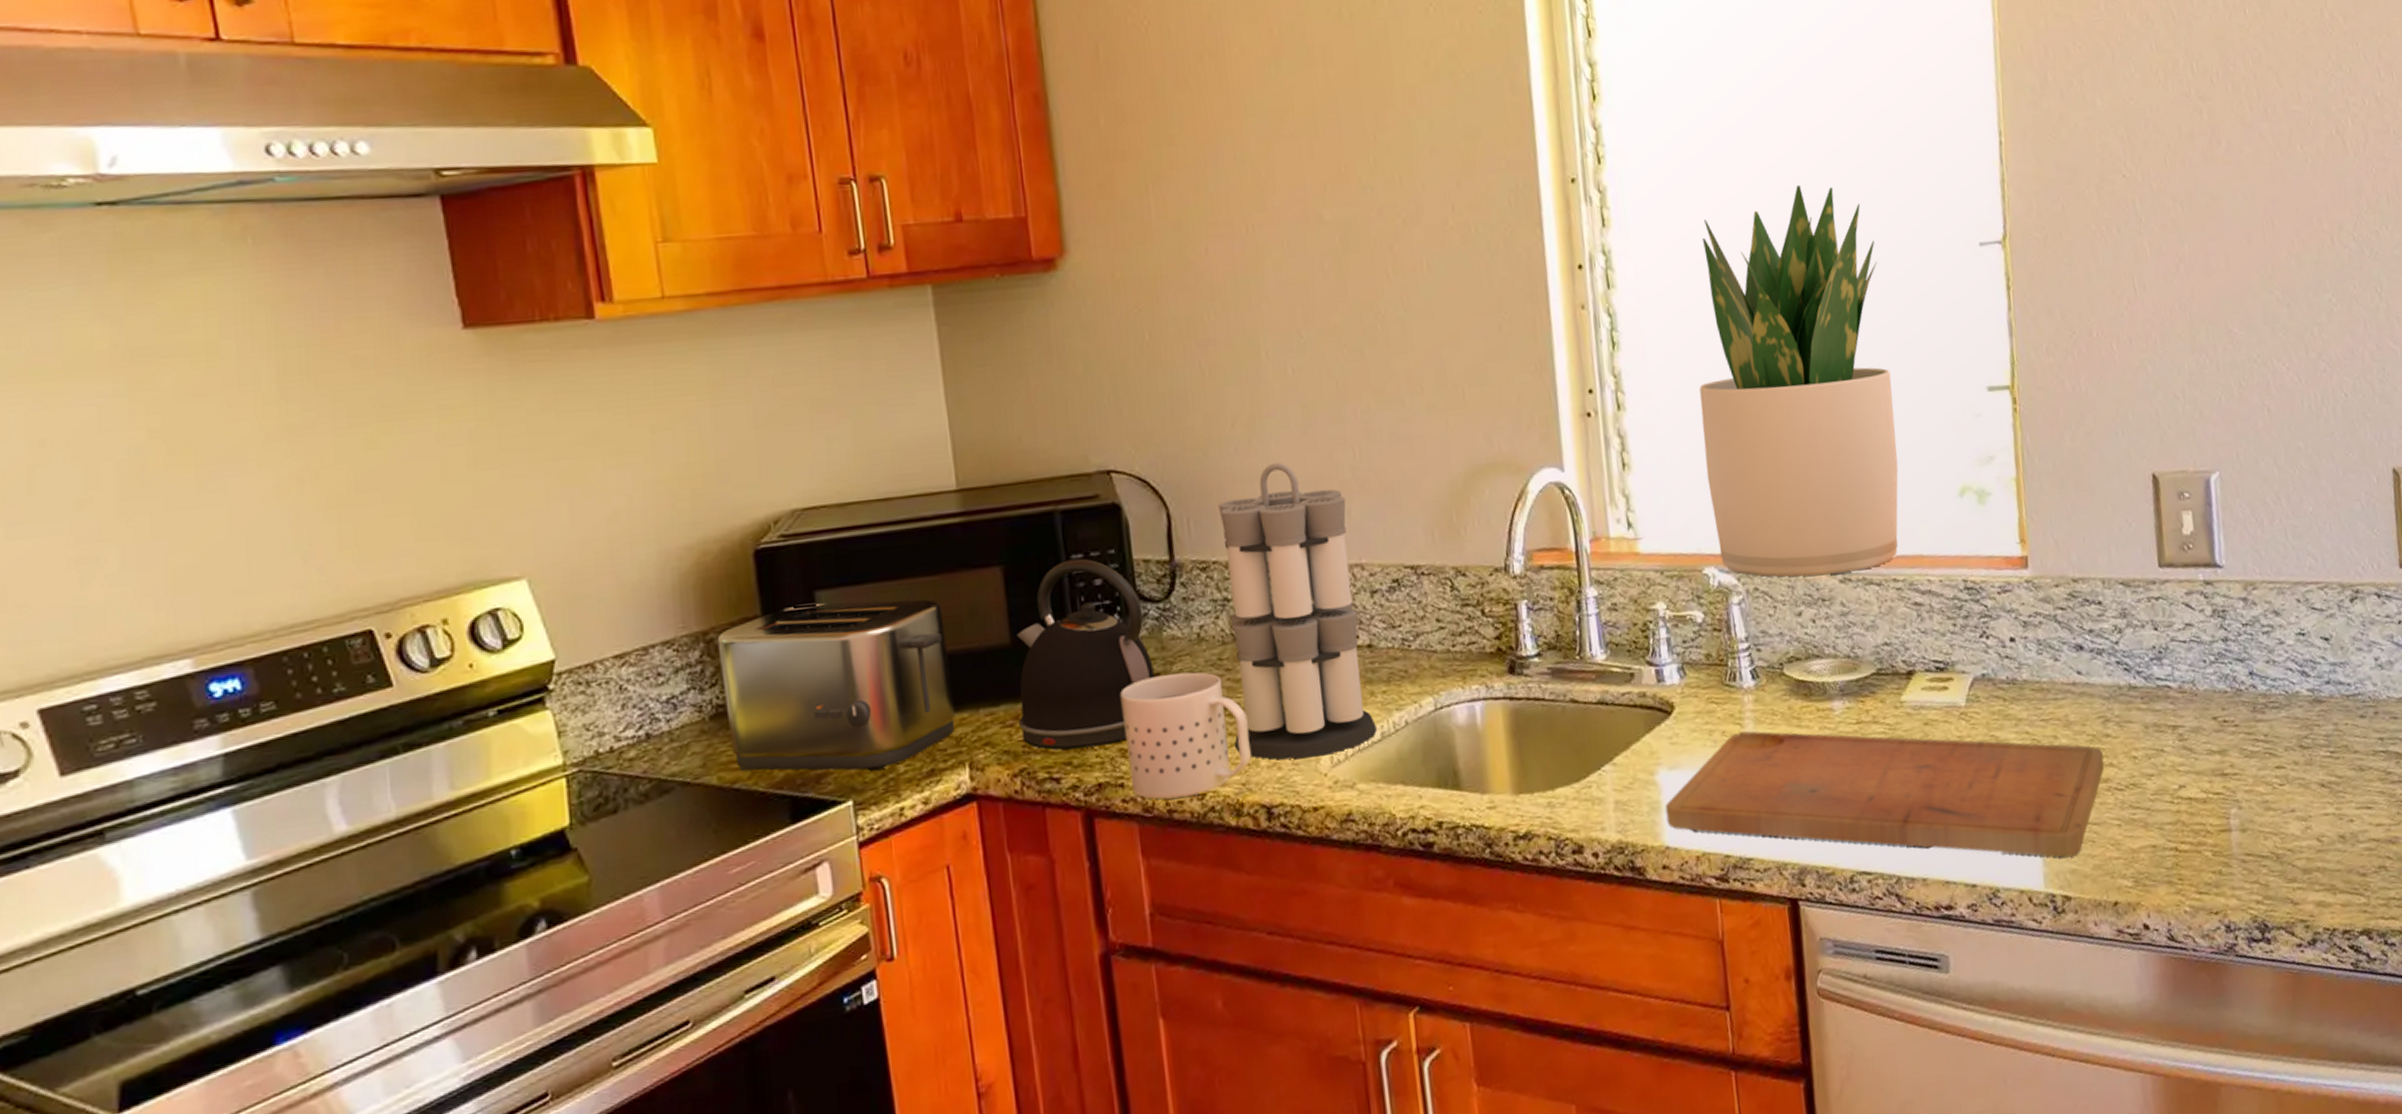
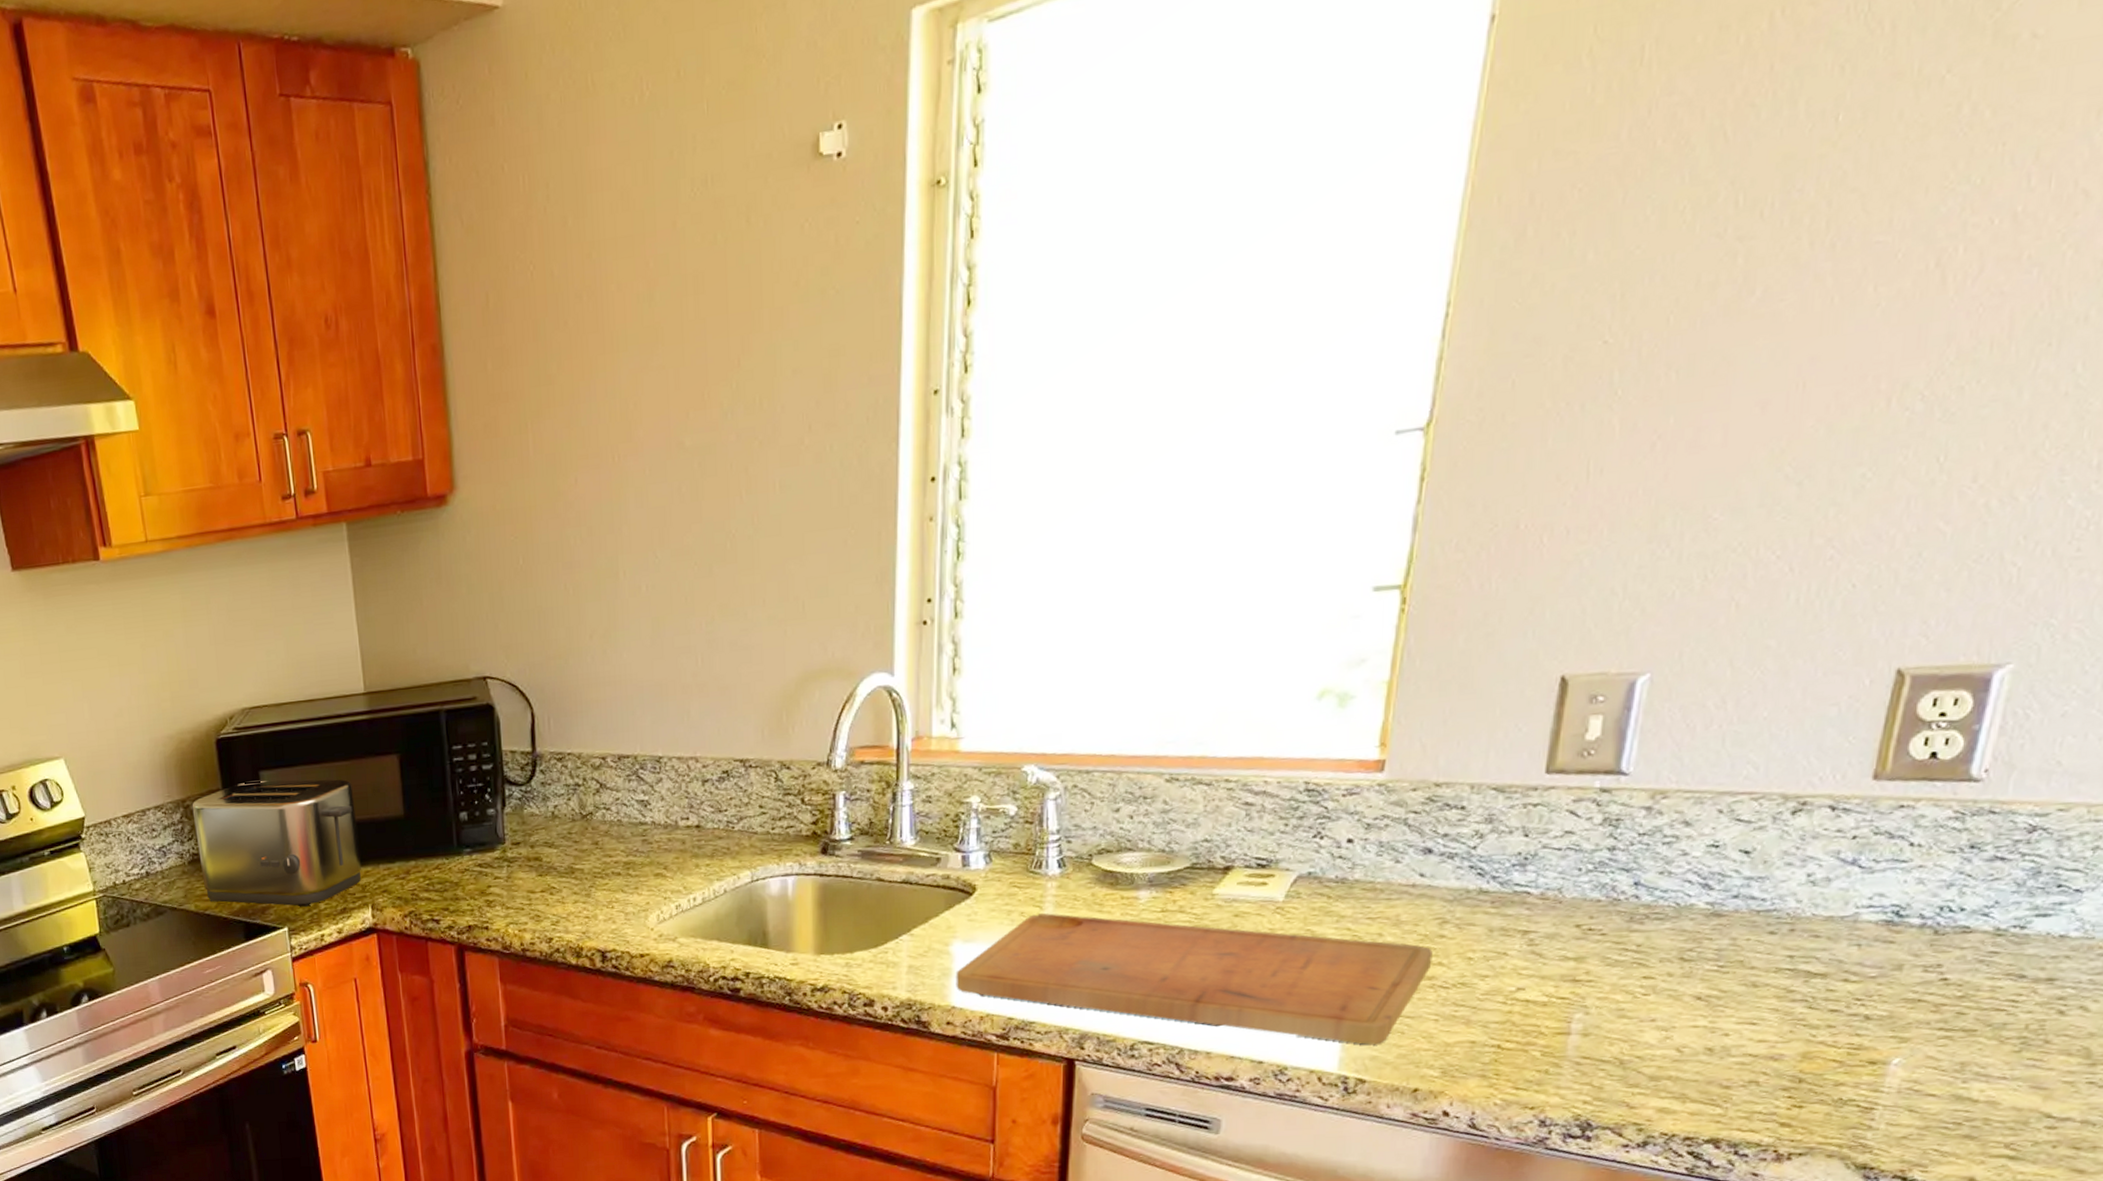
kettle: present [1017,558,1156,750] -> none [408,749,517,899]
mug: present [1120,671,1251,800] -> none [488,842,591,941]
spice rack: present [1218,463,1377,760] -> none [575,669,698,916]
planter: present [1699,184,1899,577] -> none [1039,379,1266,776]

